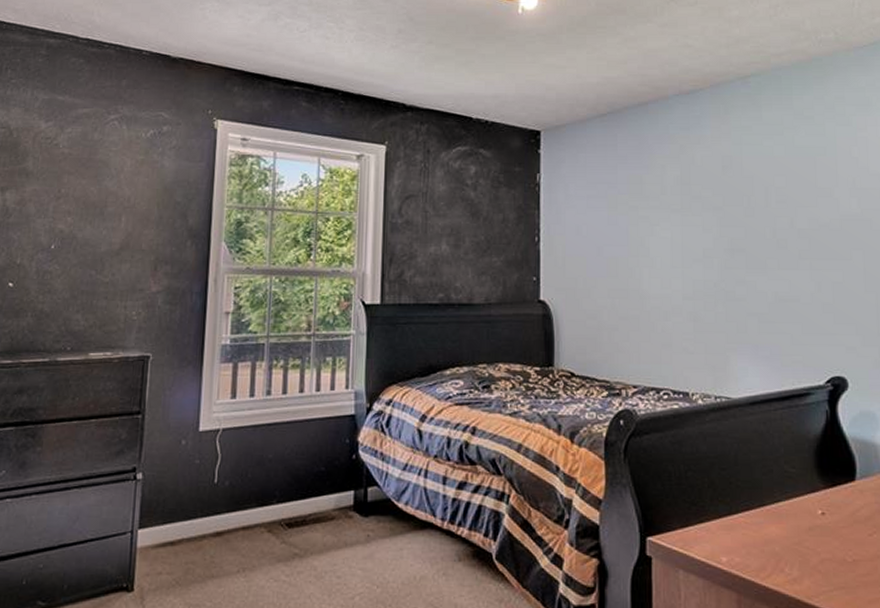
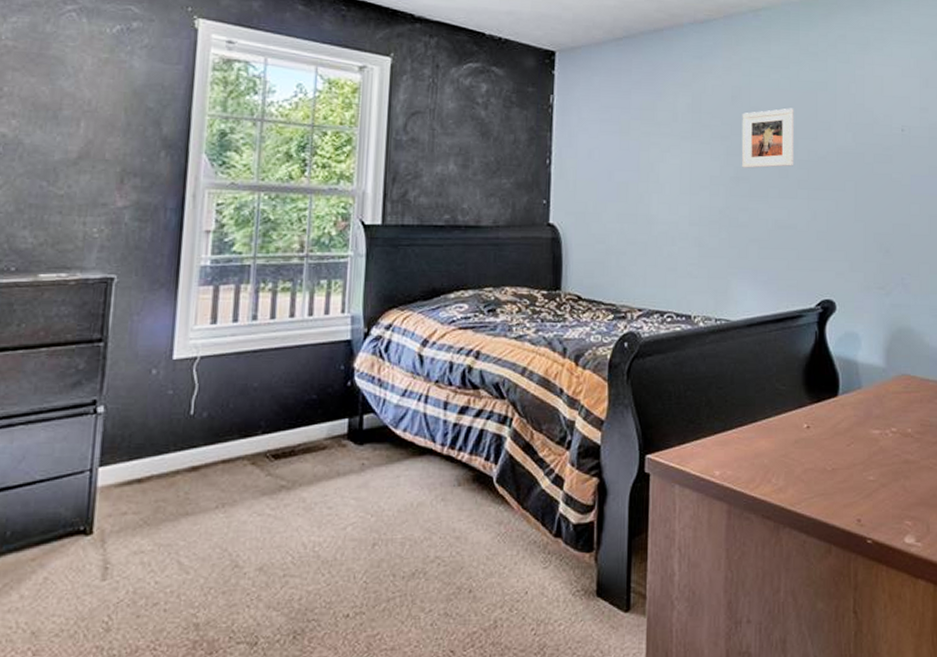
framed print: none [734,175,794,239] -> present [741,108,794,169]

